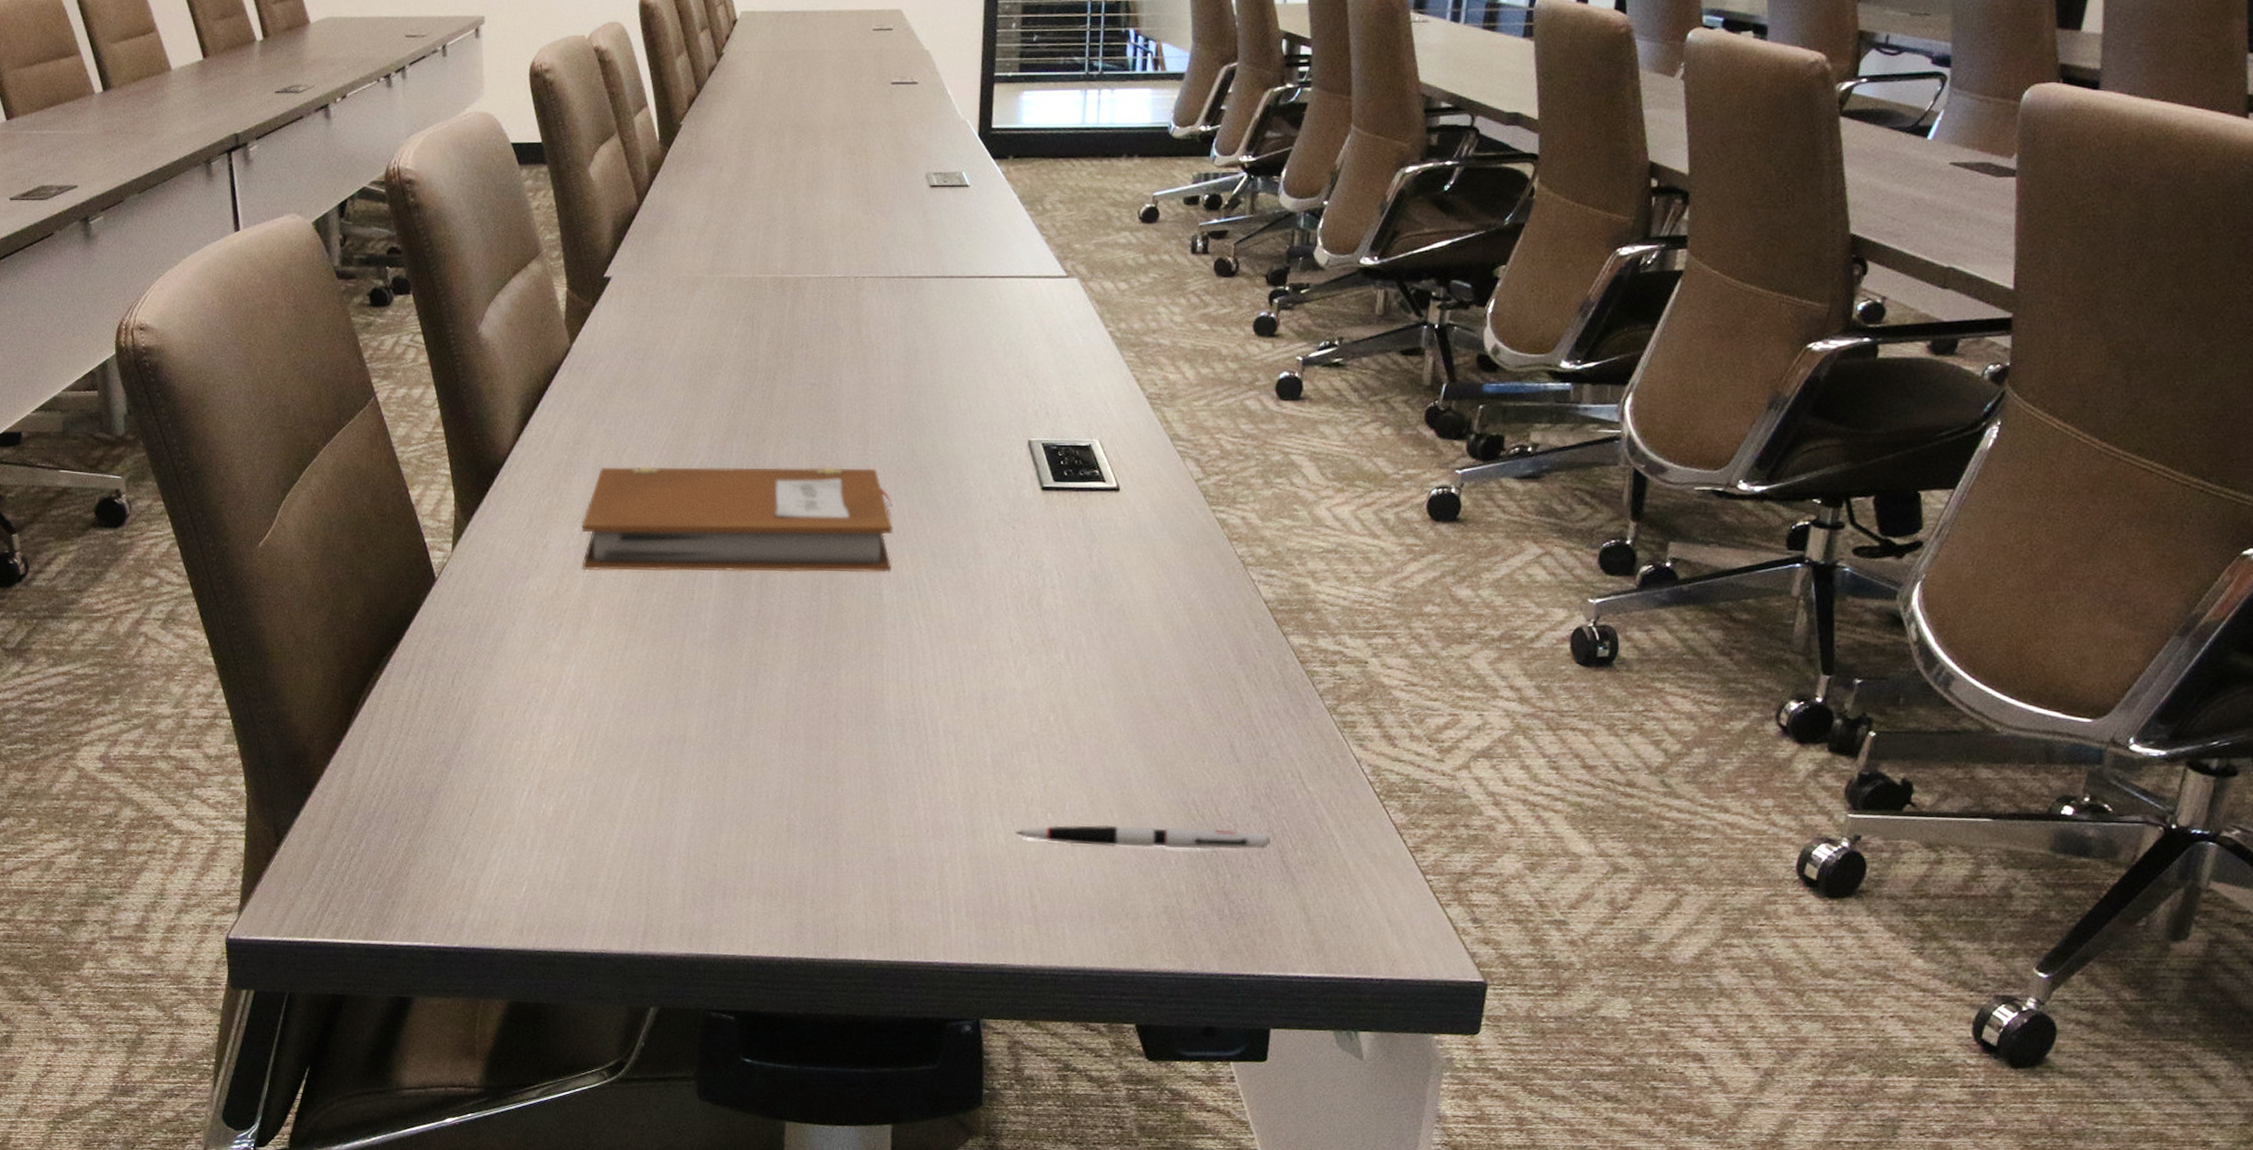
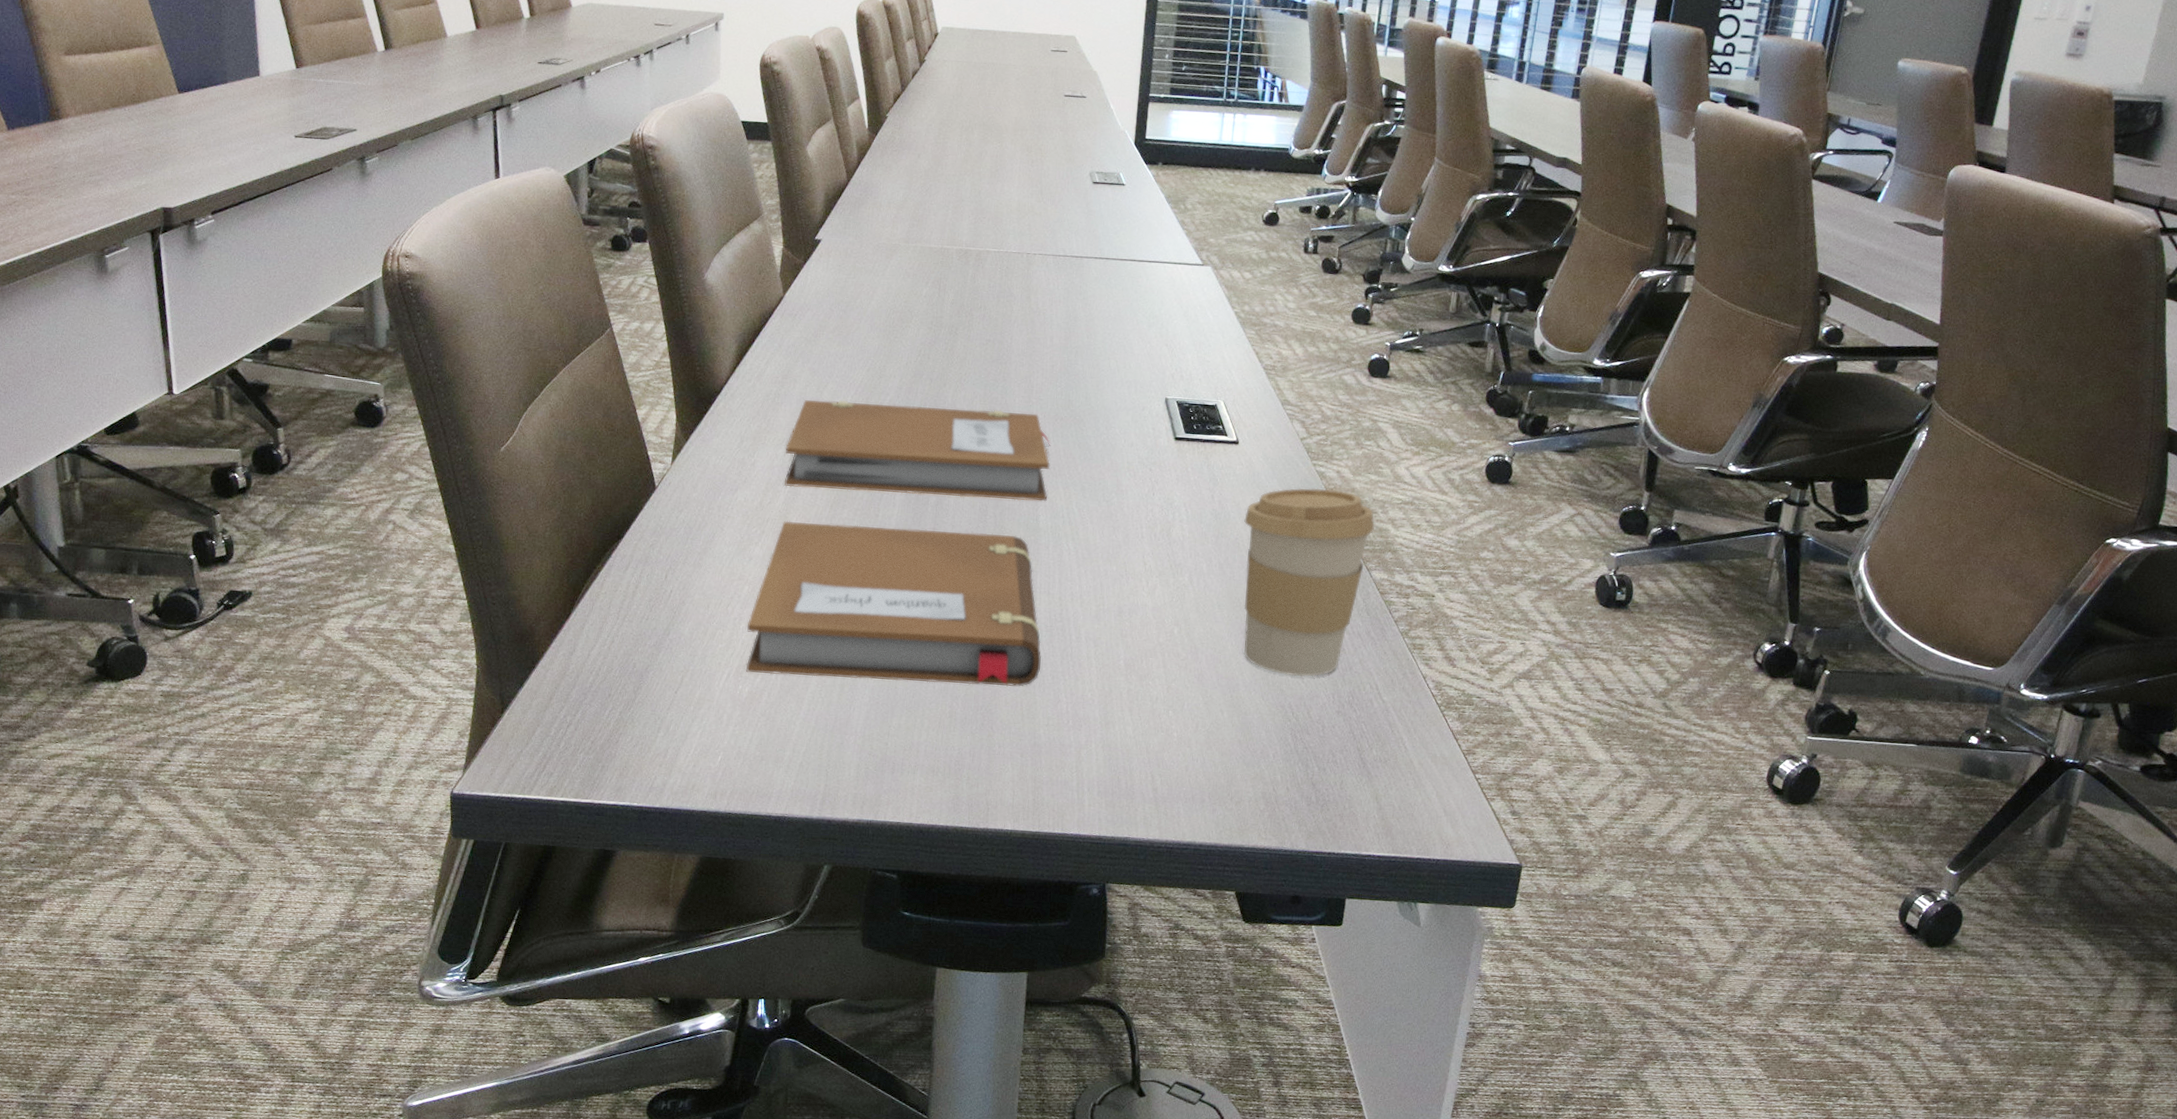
notebook: none [547,610,892,793] -> present [745,520,1041,687]
pen: present [1015,825,1270,850] -> none [1142,721,1351,747]
coffee cup: none [1130,539,1292,767] -> present [1243,488,1375,677]

